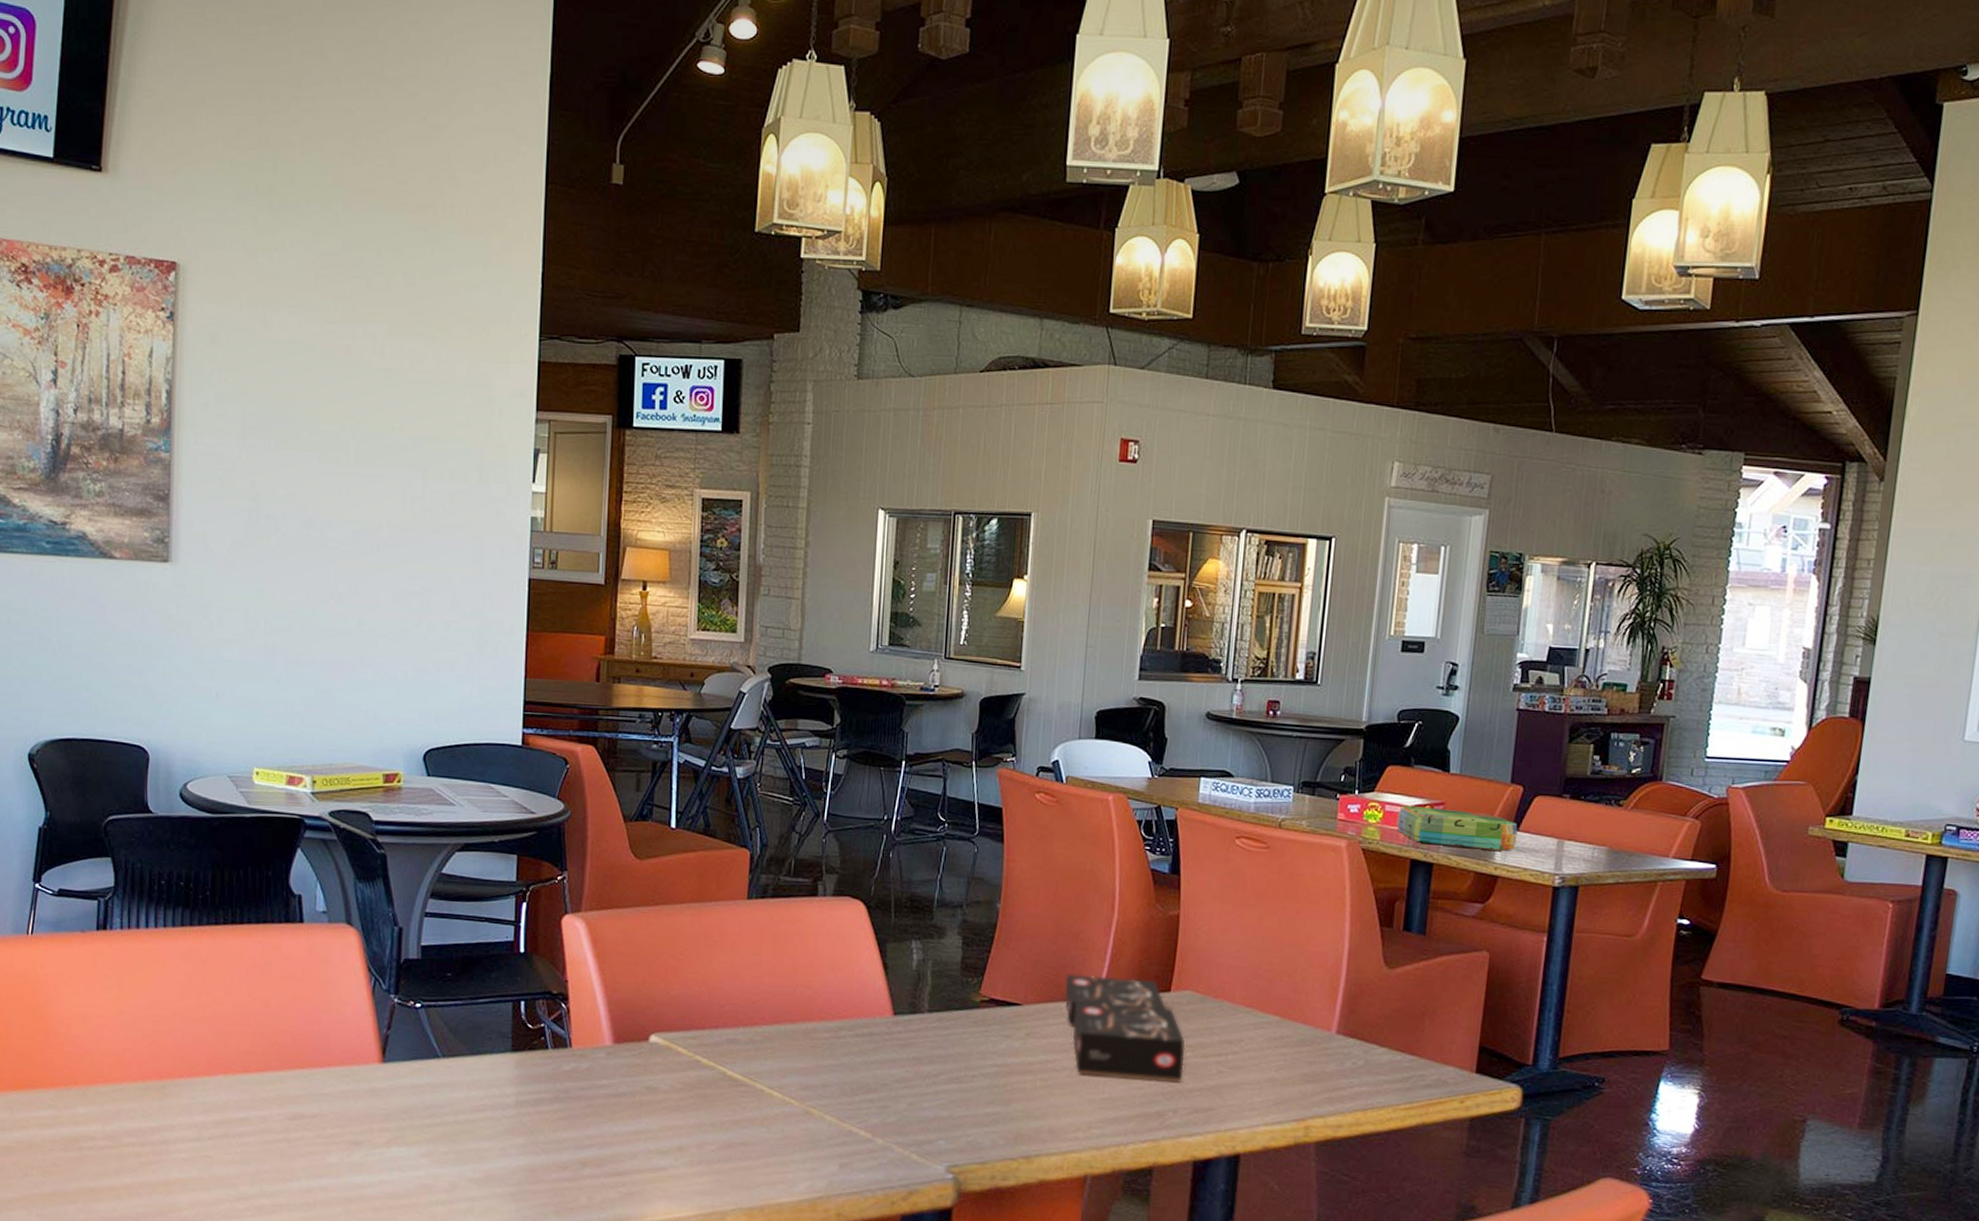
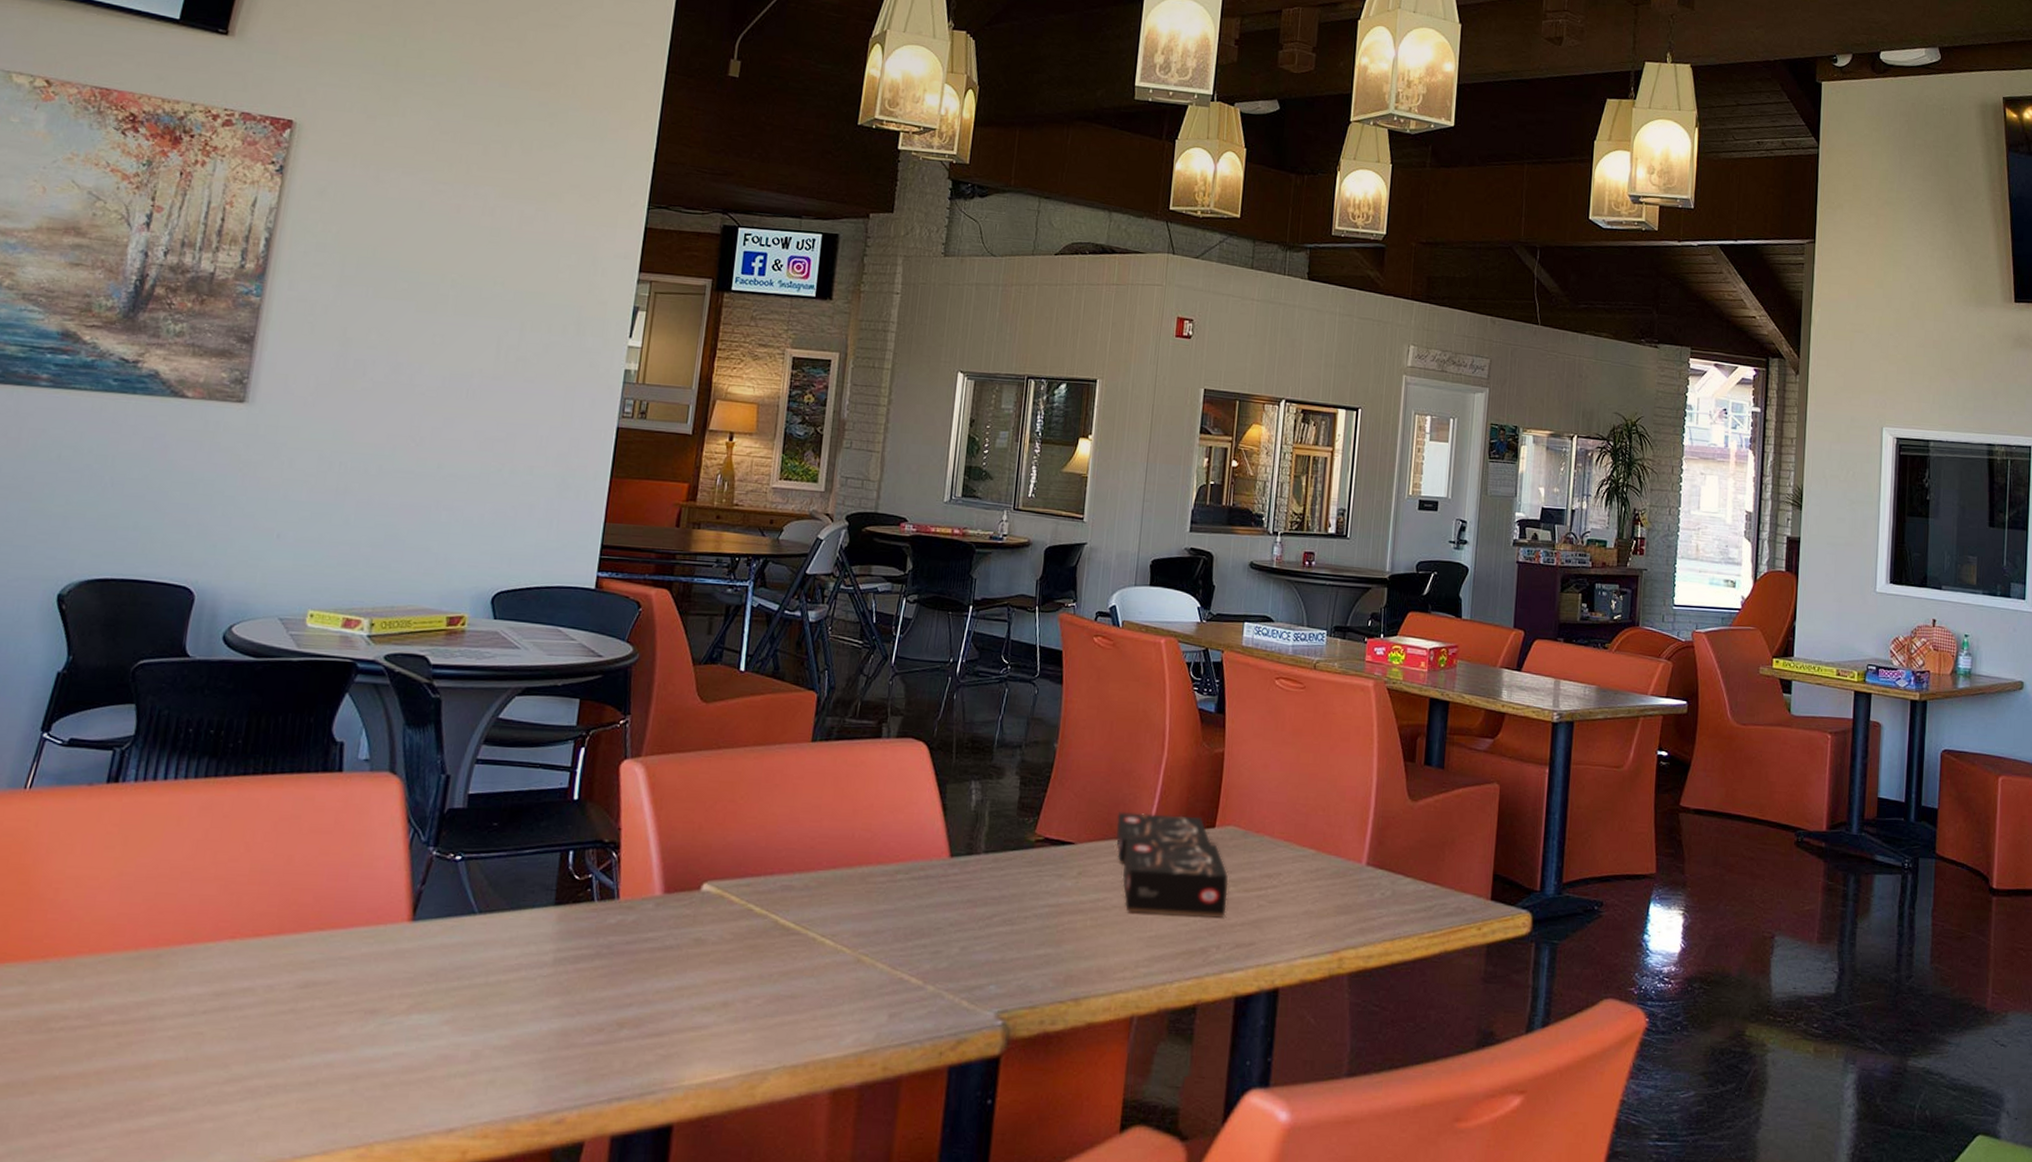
board game: present [1396,805,1518,851] -> none [1417,648,1521,690]

